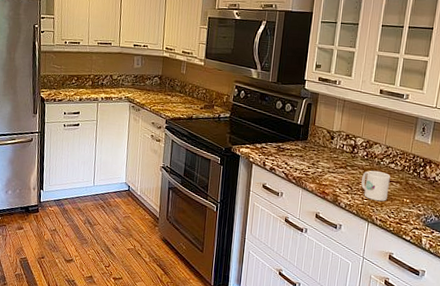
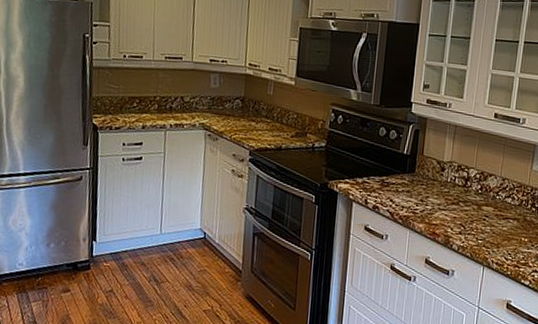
mug: present [361,170,390,201] -> none [475,206,507,241]

